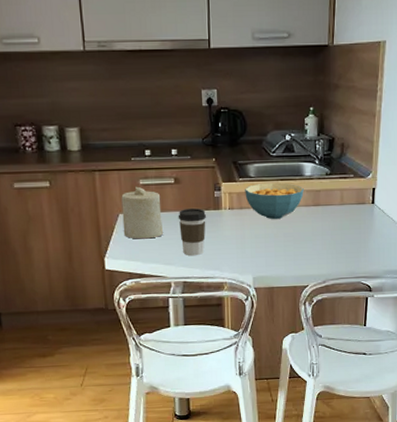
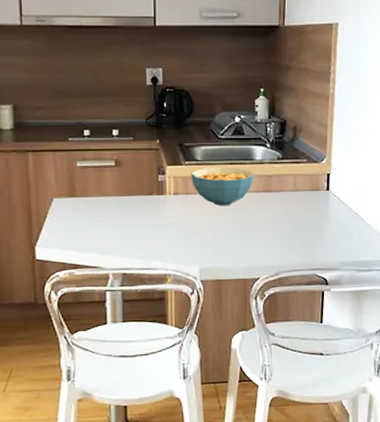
candle: present [121,186,164,239] -> none [56,168,102,226]
coffee cup: present [178,208,206,256] -> none [118,193,149,245]

